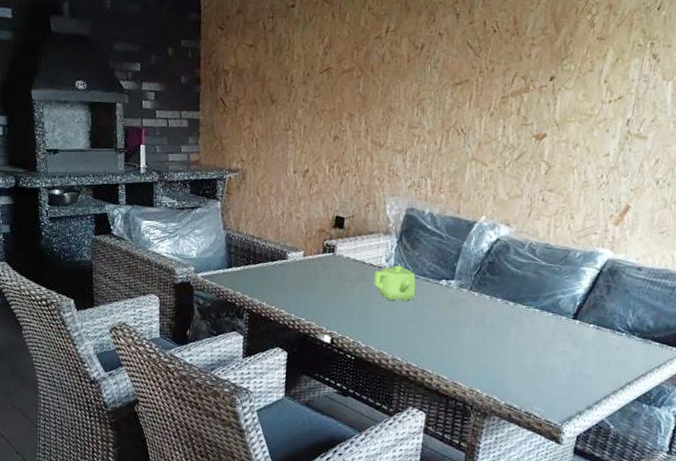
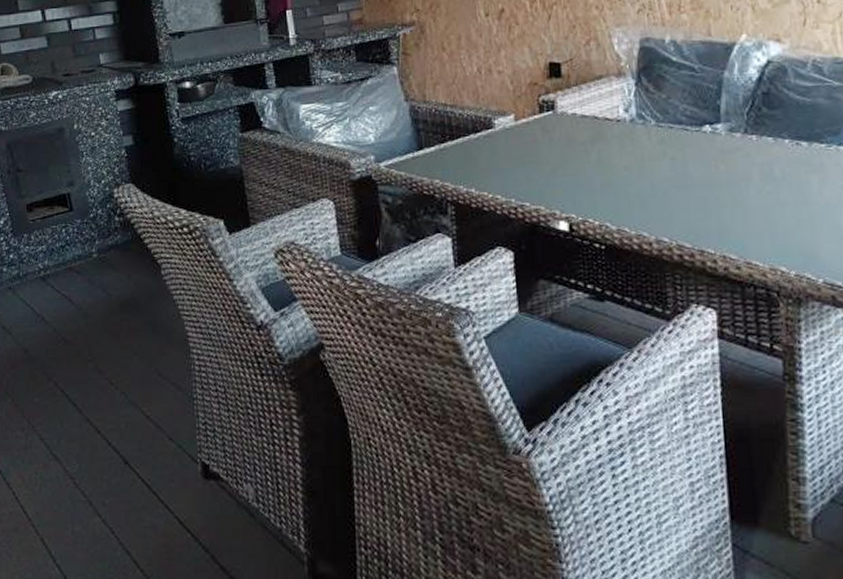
teapot: present [373,265,416,302] -> none [612,114,672,164]

